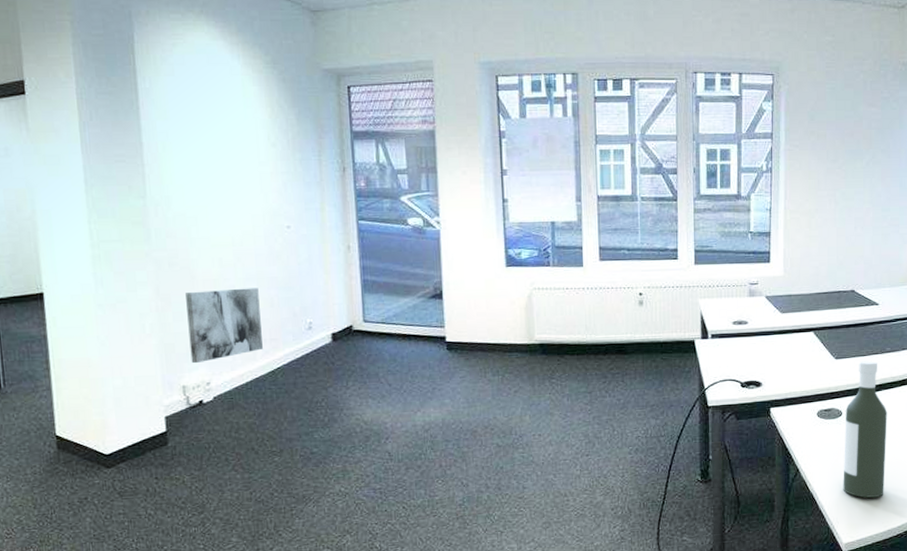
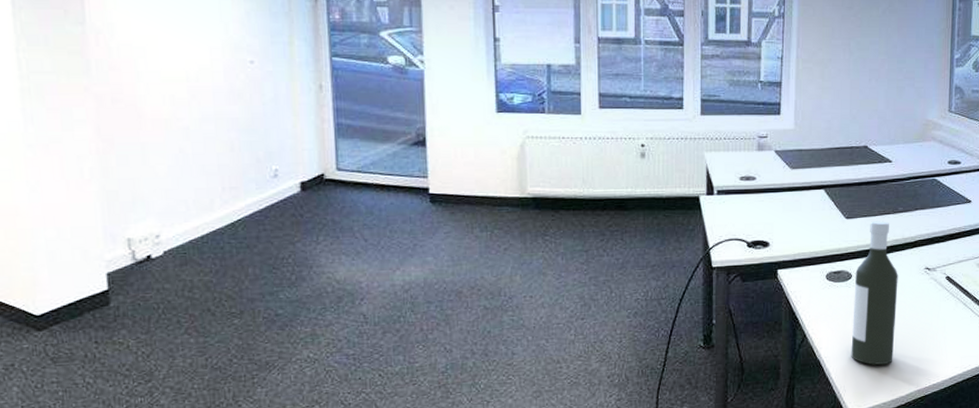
wall art: present [186,288,263,364] -> none [131,129,221,214]

